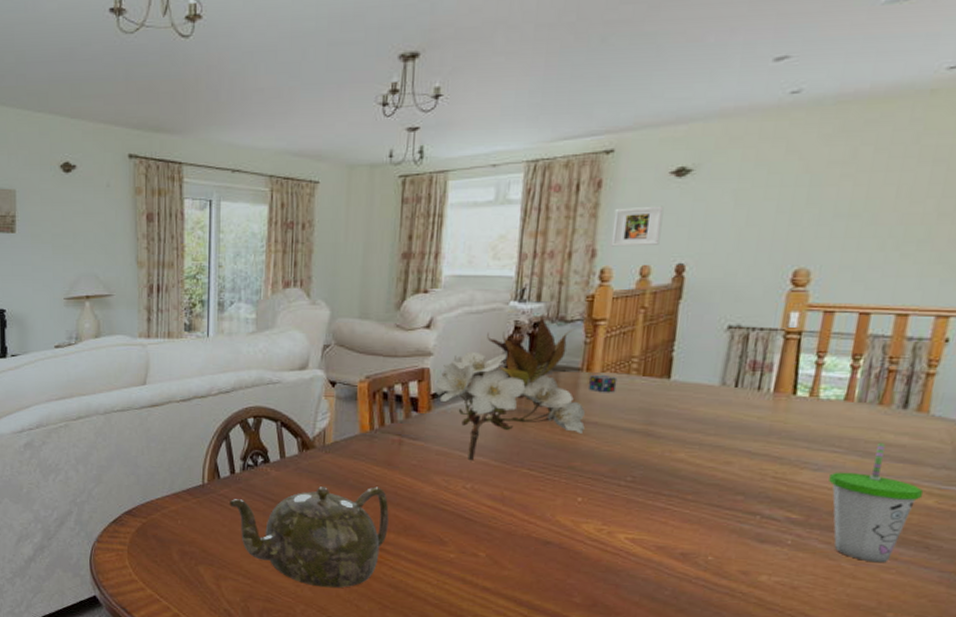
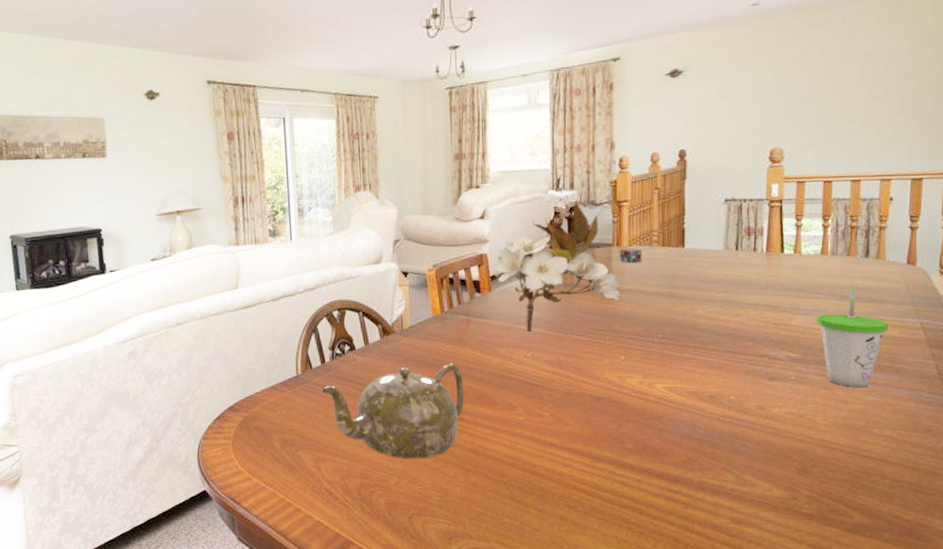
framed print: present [610,206,664,247] -> none [625,102,664,139]

